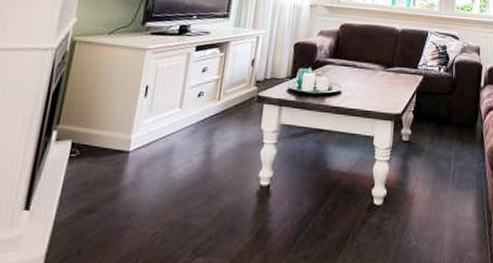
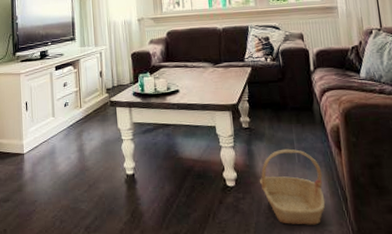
basket: none [409,166,473,250] -> present [260,148,326,225]

